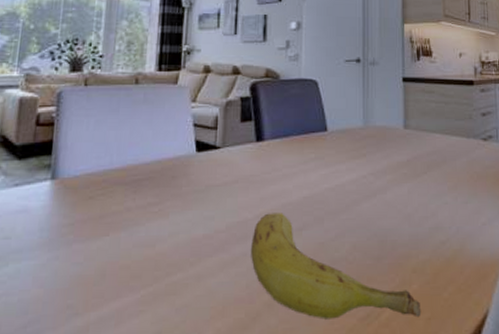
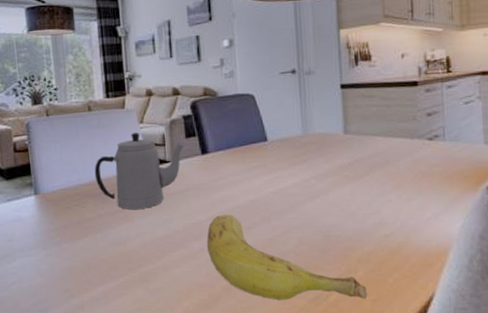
teapot: none [130,111,238,202] -> present [94,132,184,210]

